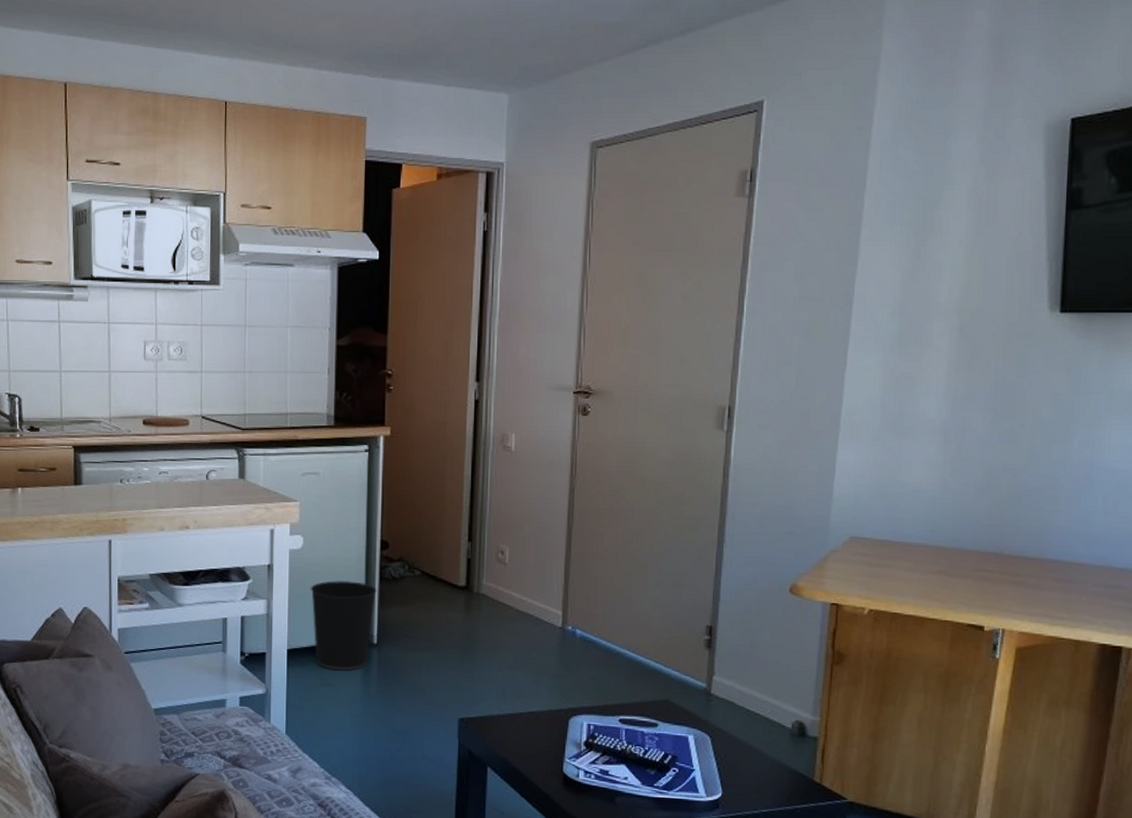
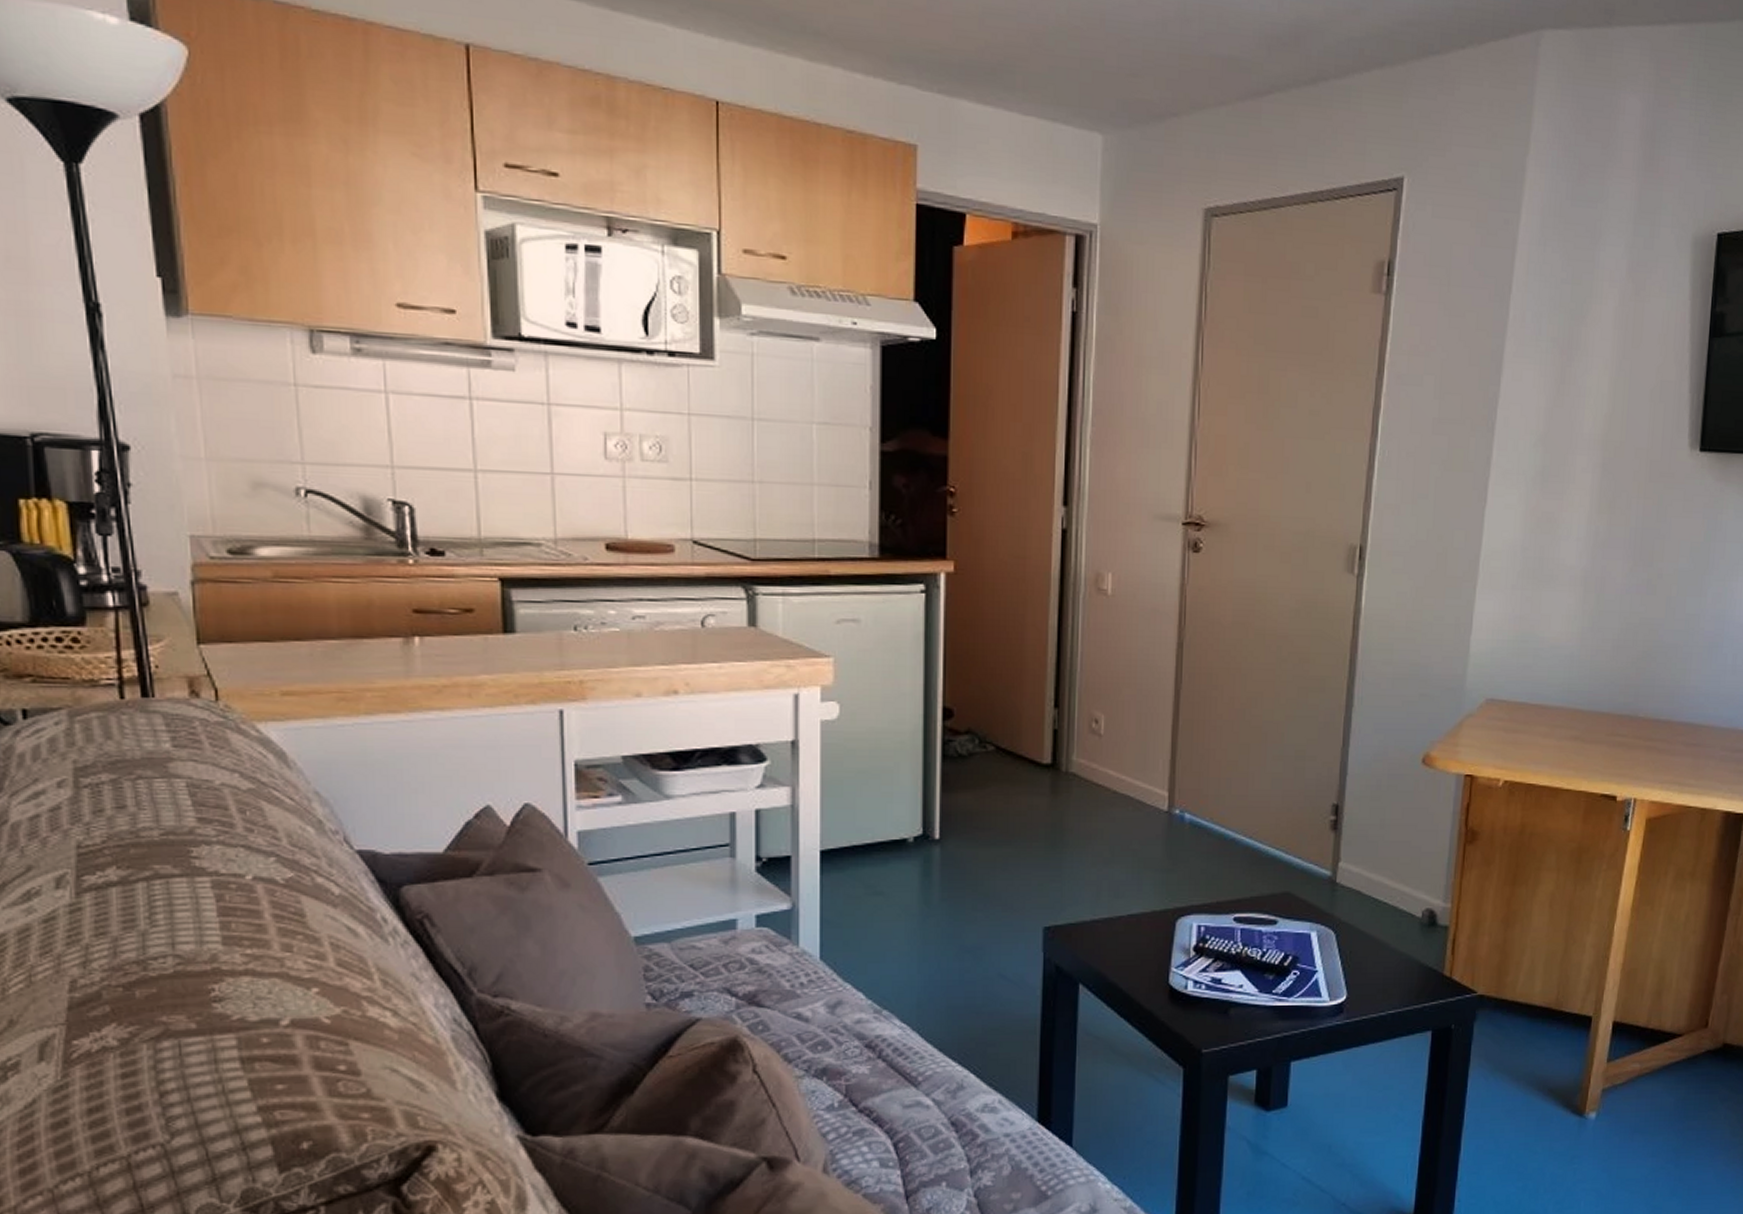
wastebasket: present [310,580,377,671] -> none [850,759,938,875]

